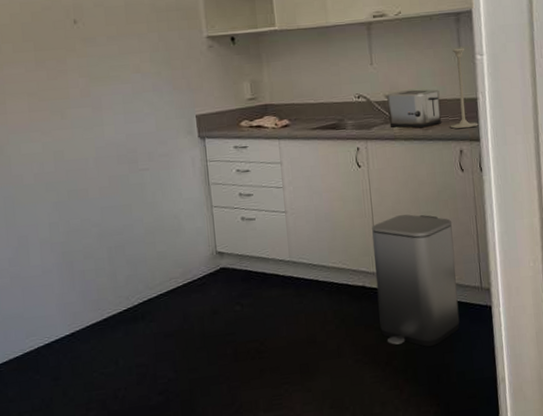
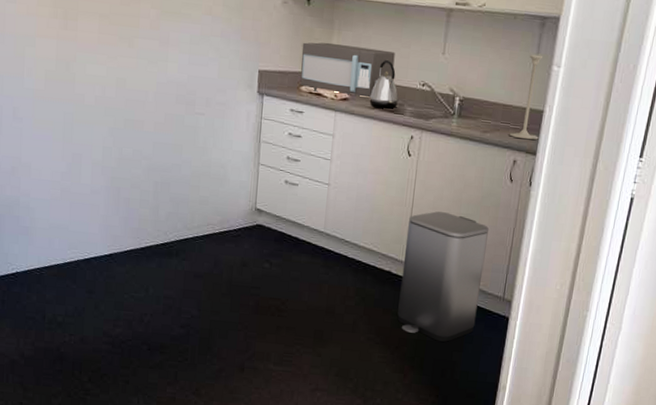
microwave: none [234,72,328,125] -> present [300,42,395,98]
kettle: none [308,80,338,128] -> present [368,59,399,110]
toaster: present [387,89,442,129] -> none [448,87,507,131]

